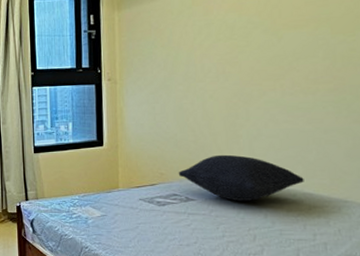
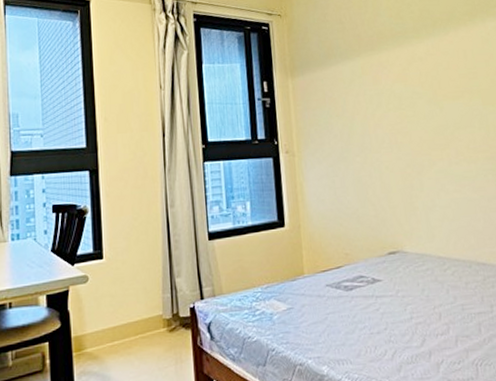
pillow: present [178,154,304,201] -> none [362,228,477,278]

